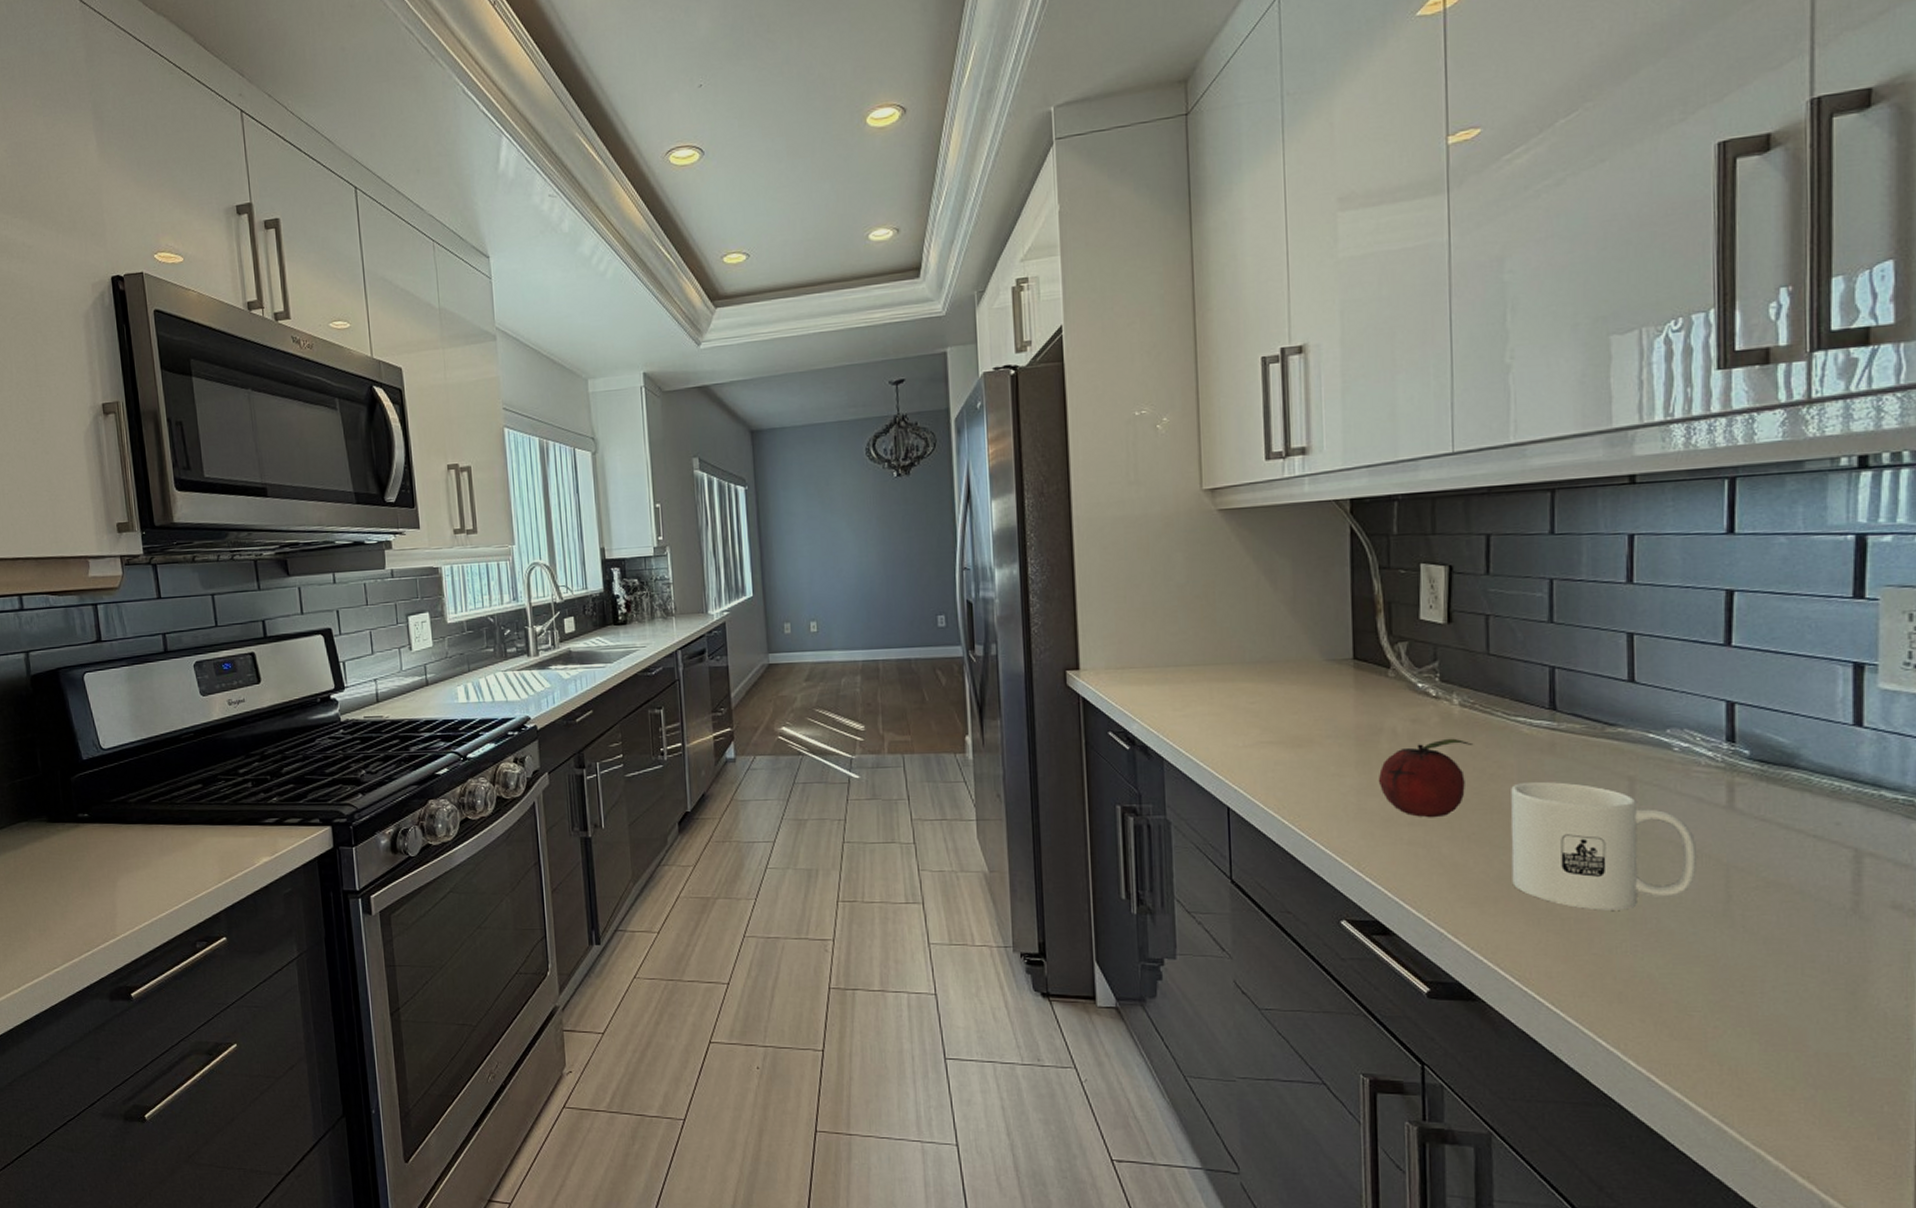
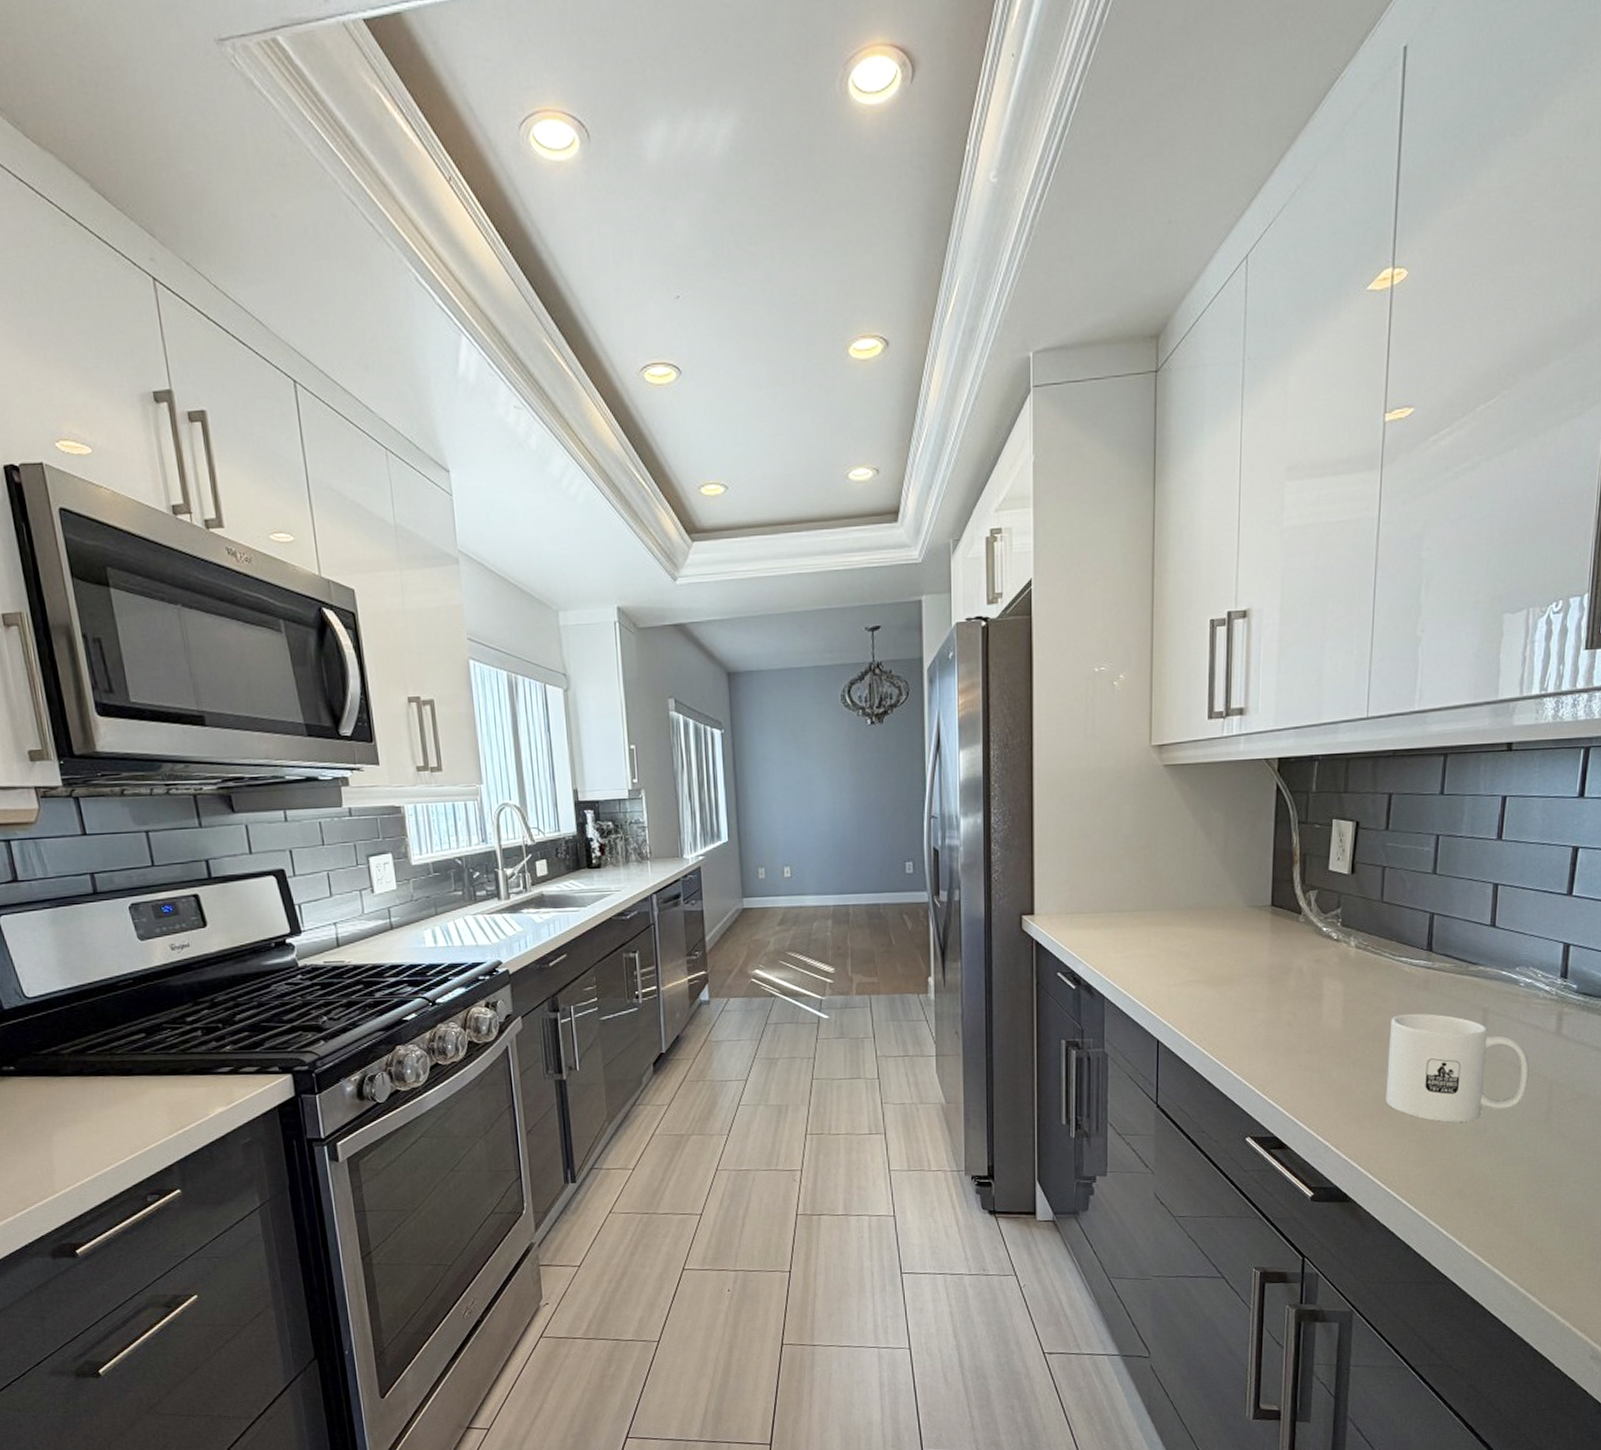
fruit: present [1378,738,1474,818] -> none [1284,976,1364,1047]

